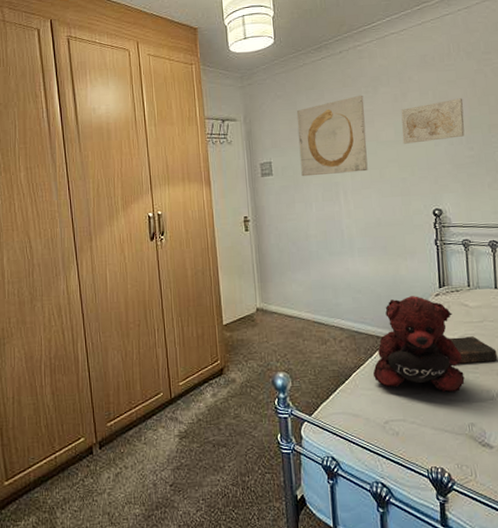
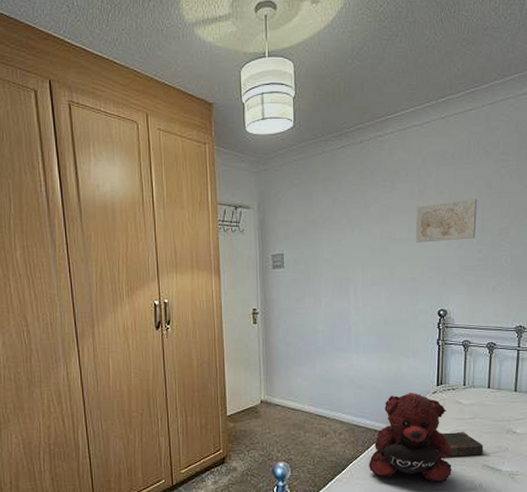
wall art: present [296,95,368,177] -> none [312,189,381,271]

